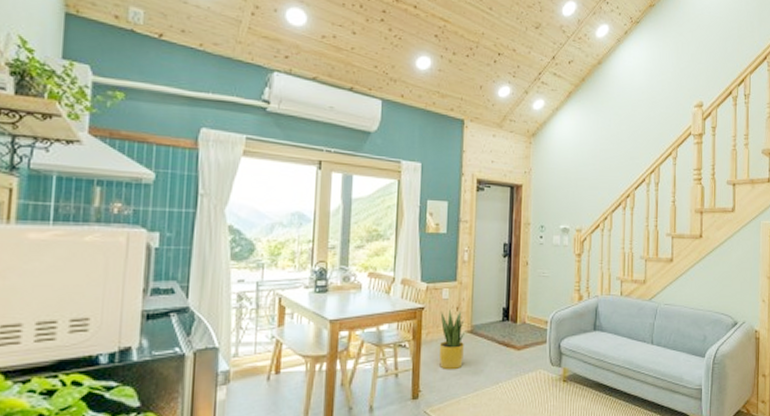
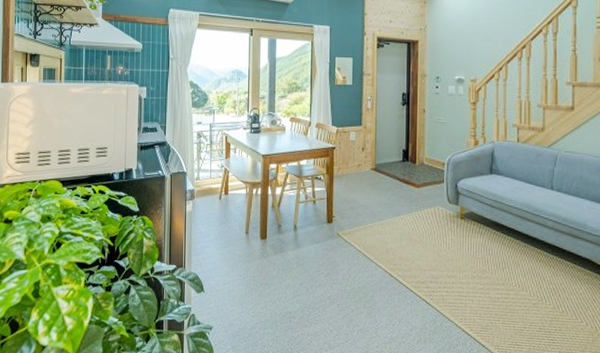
planter: present [438,309,467,370] -> none [348,149,372,201]

